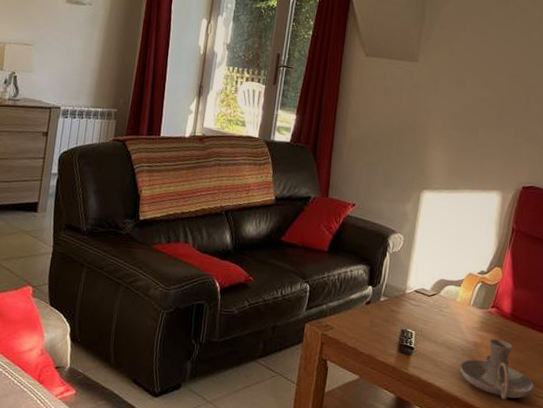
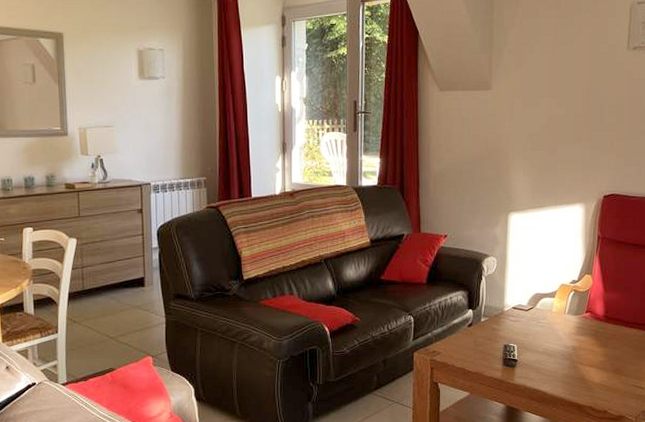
candle holder: present [459,339,535,400] -> none [561,340,632,394]

